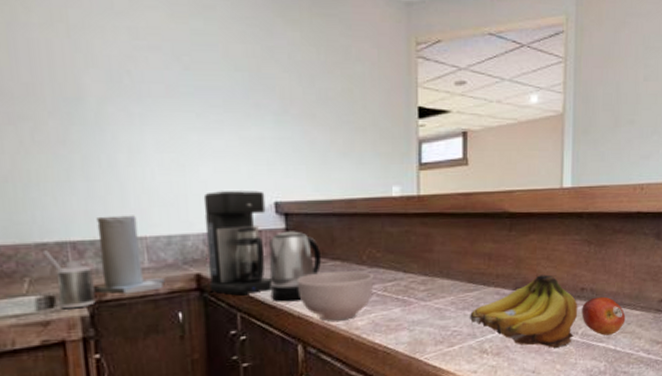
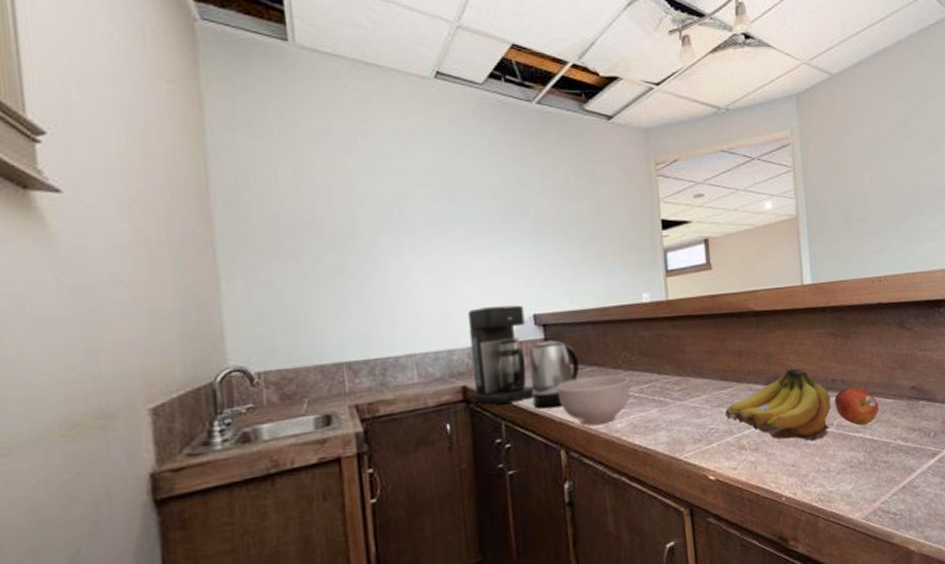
soap dispenser: present [42,250,96,309] -> none [320,371,369,427]
paper towel: present [92,215,165,295] -> none [366,334,433,410]

